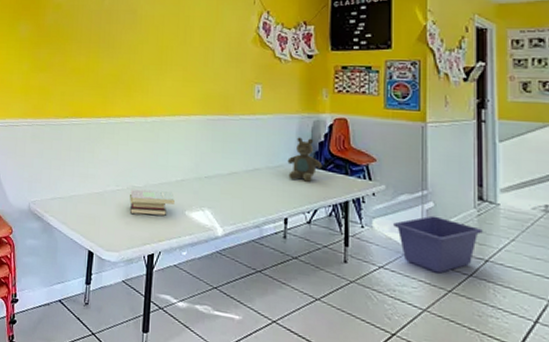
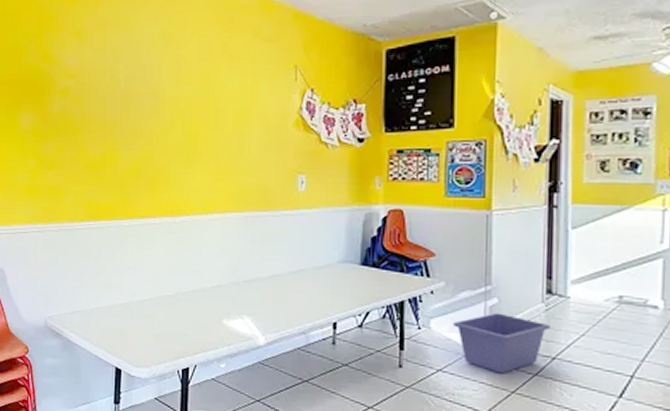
books: present [130,189,175,216] -> none [159,298,210,327]
stuffed animal: present [287,137,323,182] -> none [336,232,375,282]

